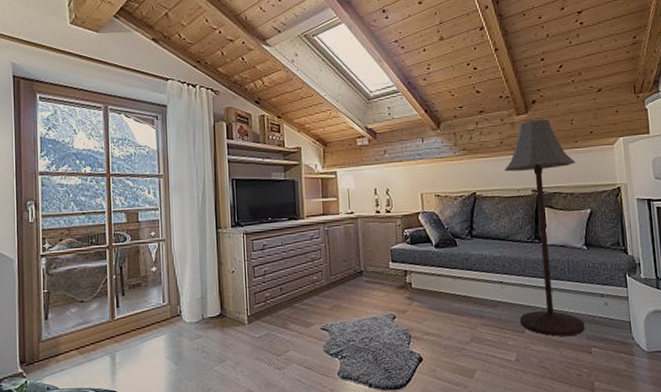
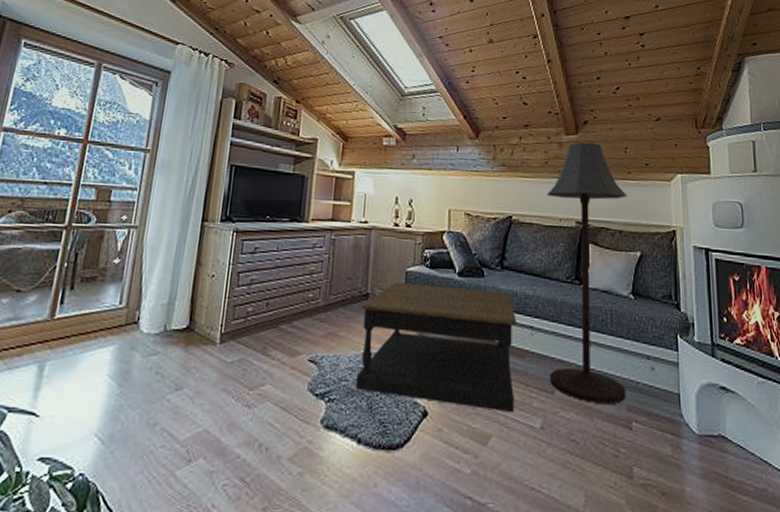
coffee table: none [356,256,493,352] -> present [355,282,517,413]

